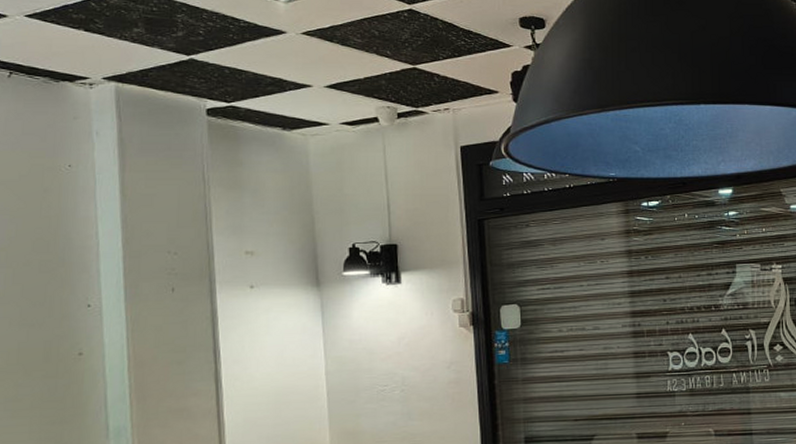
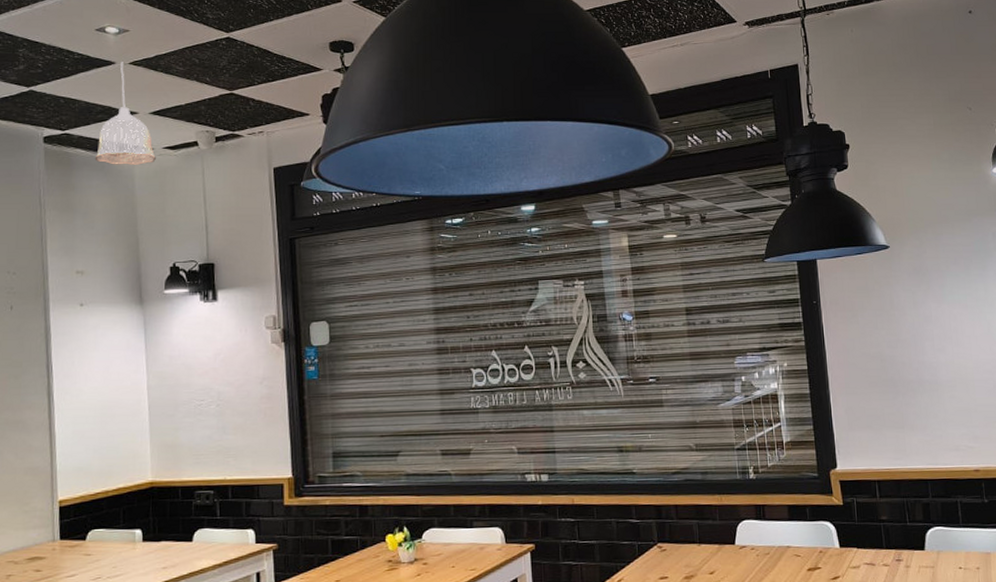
pendant lamp: none [264,31,332,141] -> present [94,62,156,165]

